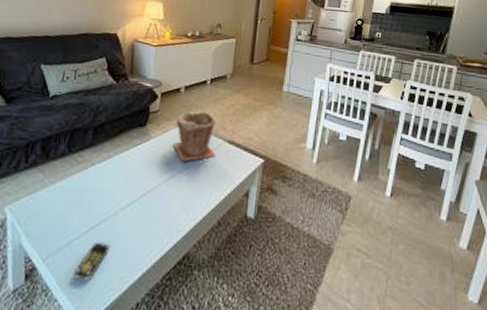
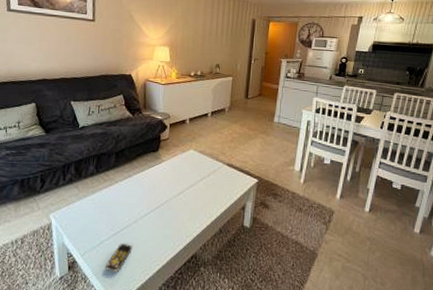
plant pot: present [172,111,215,162] -> none [180,139,216,181]

